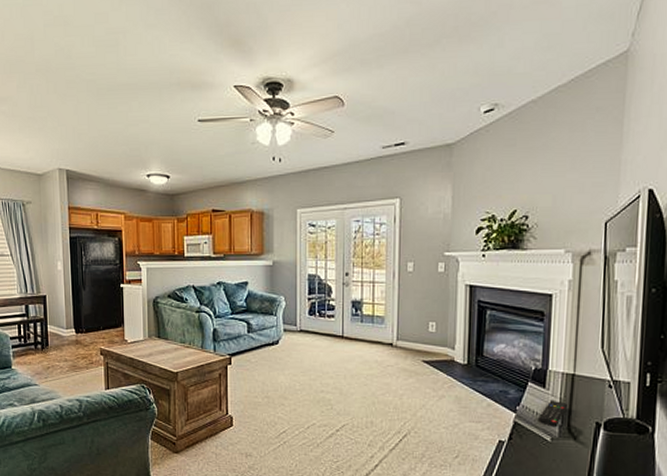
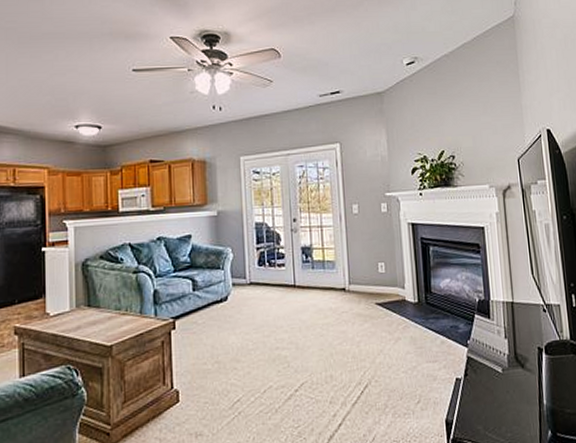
remote control: present [539,399,569,426] -> none [488,329,513,357]

